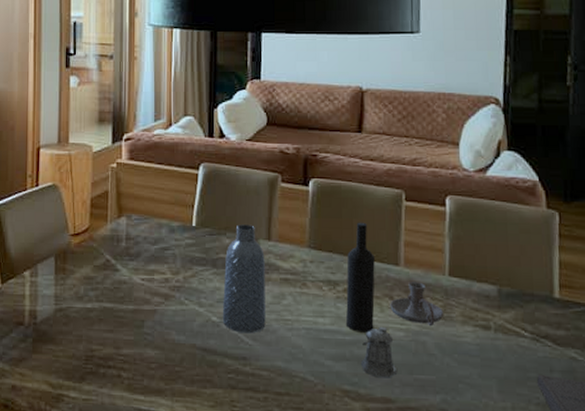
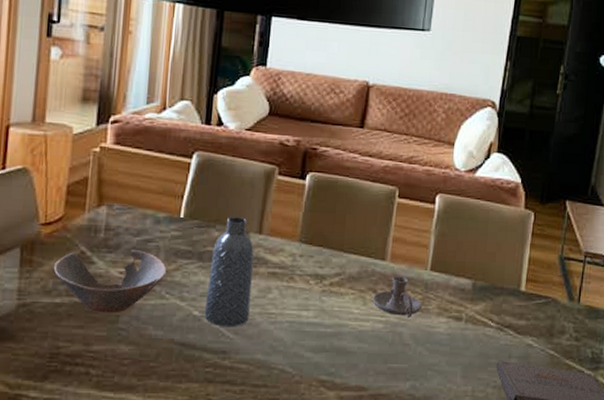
bowl: none [83,258,184,319] -> present [53,250,167,314]
wine bottle: present [346,222,375,333] -> none [329,217,363,325]
pepper shaker: present [360,326,396,378] -> none [339,319,372,368]

